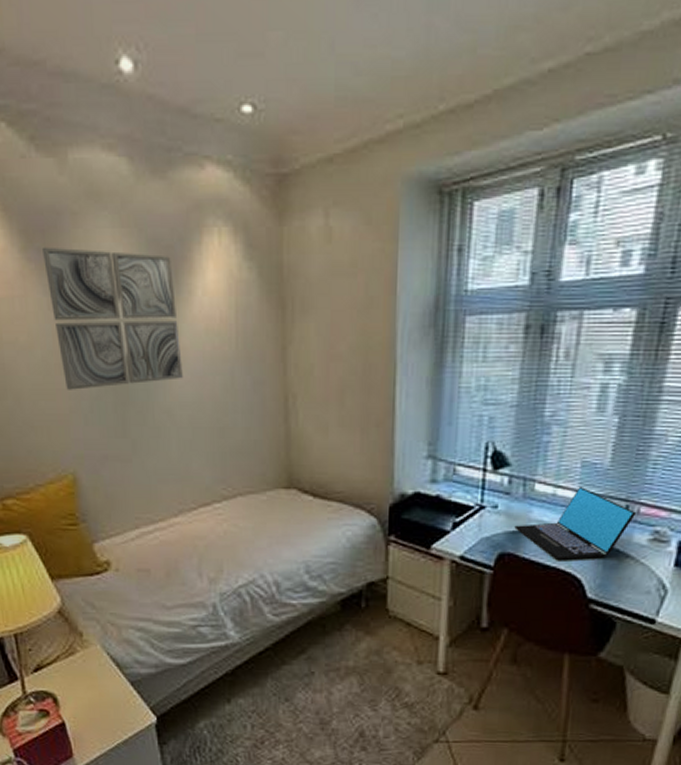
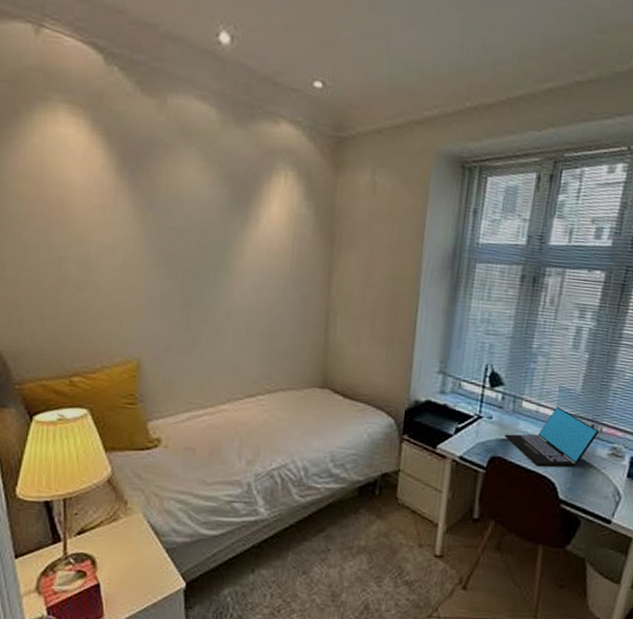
wall art: present [41,246,183,390] -> none [135,168,244,289]

